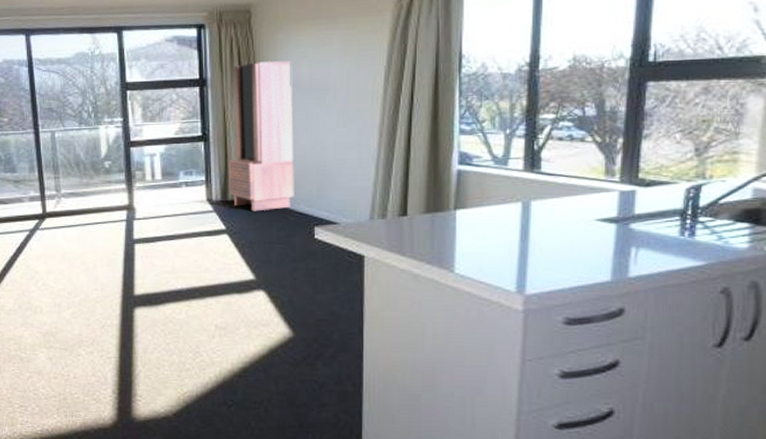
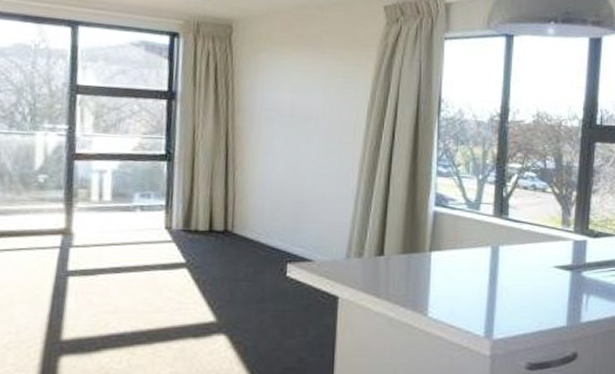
bookcase: present [228,61,294,212] -> none [193,80,274,244]

